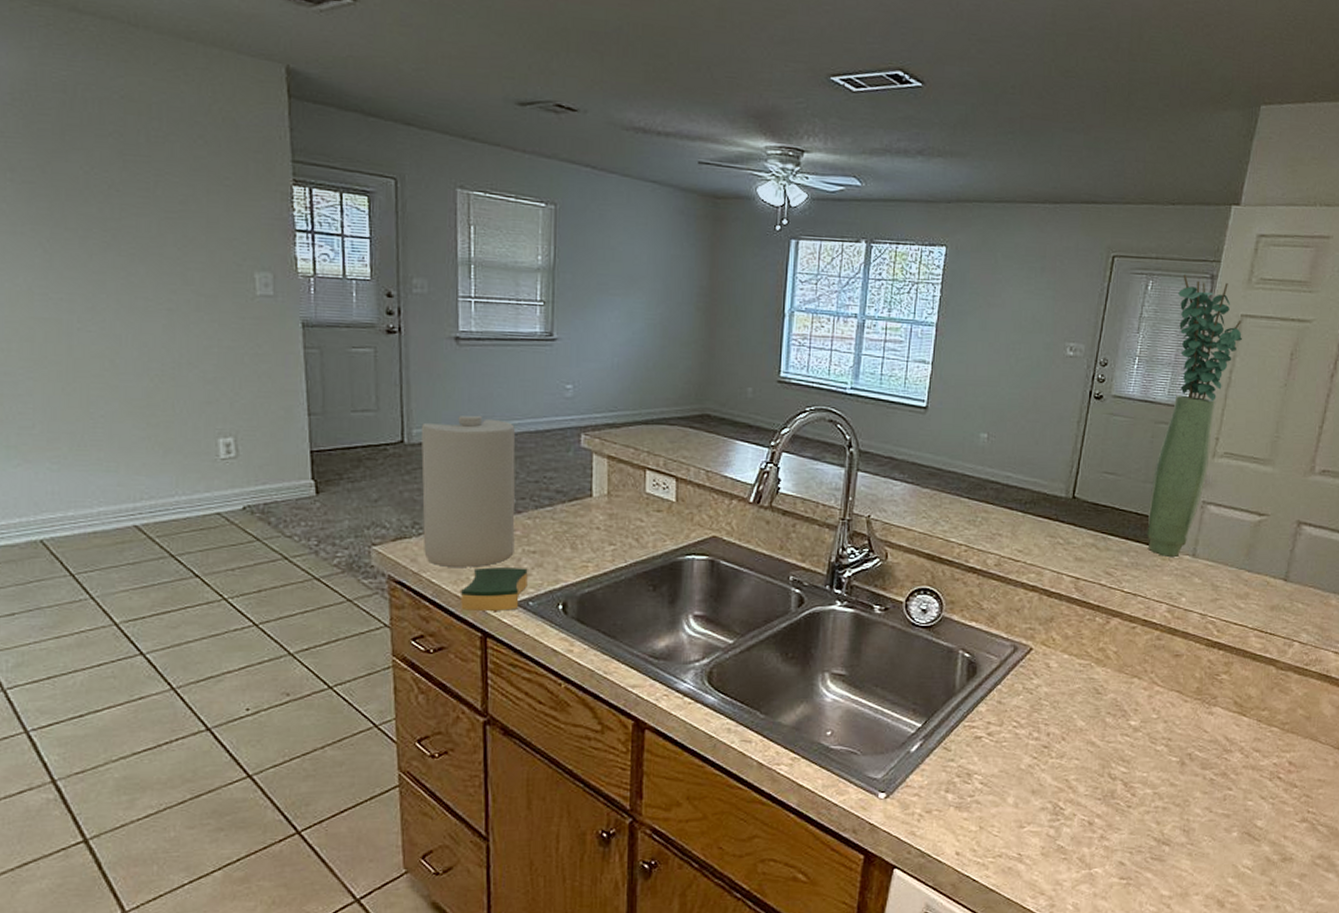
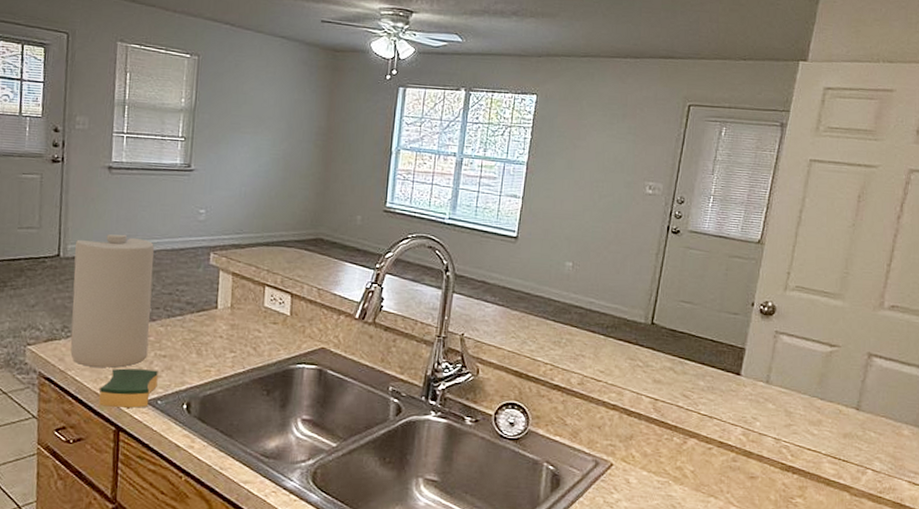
vase: present [1146,274,1242,558] -> none [722,122,811,384]

